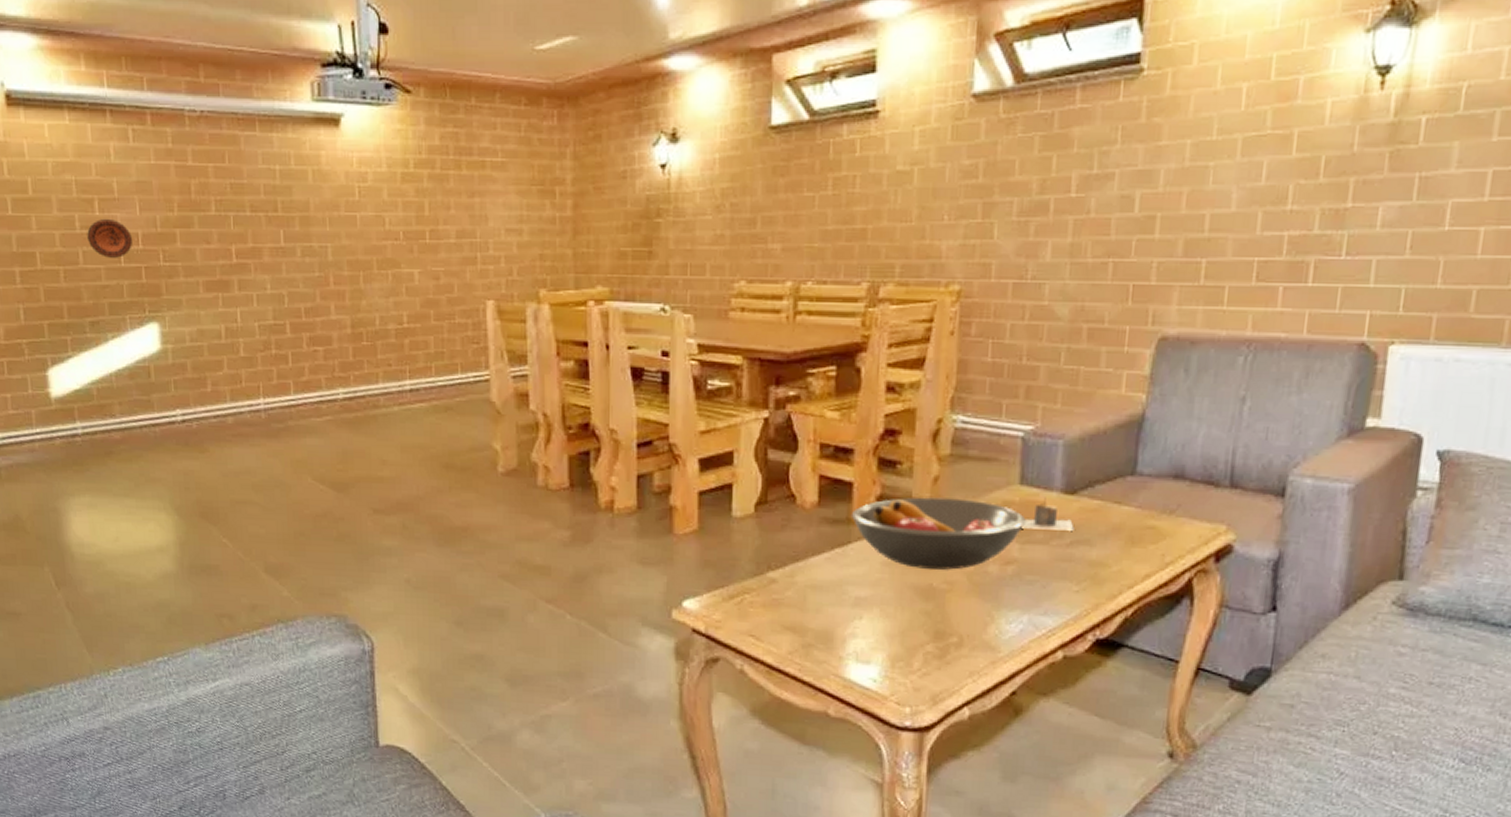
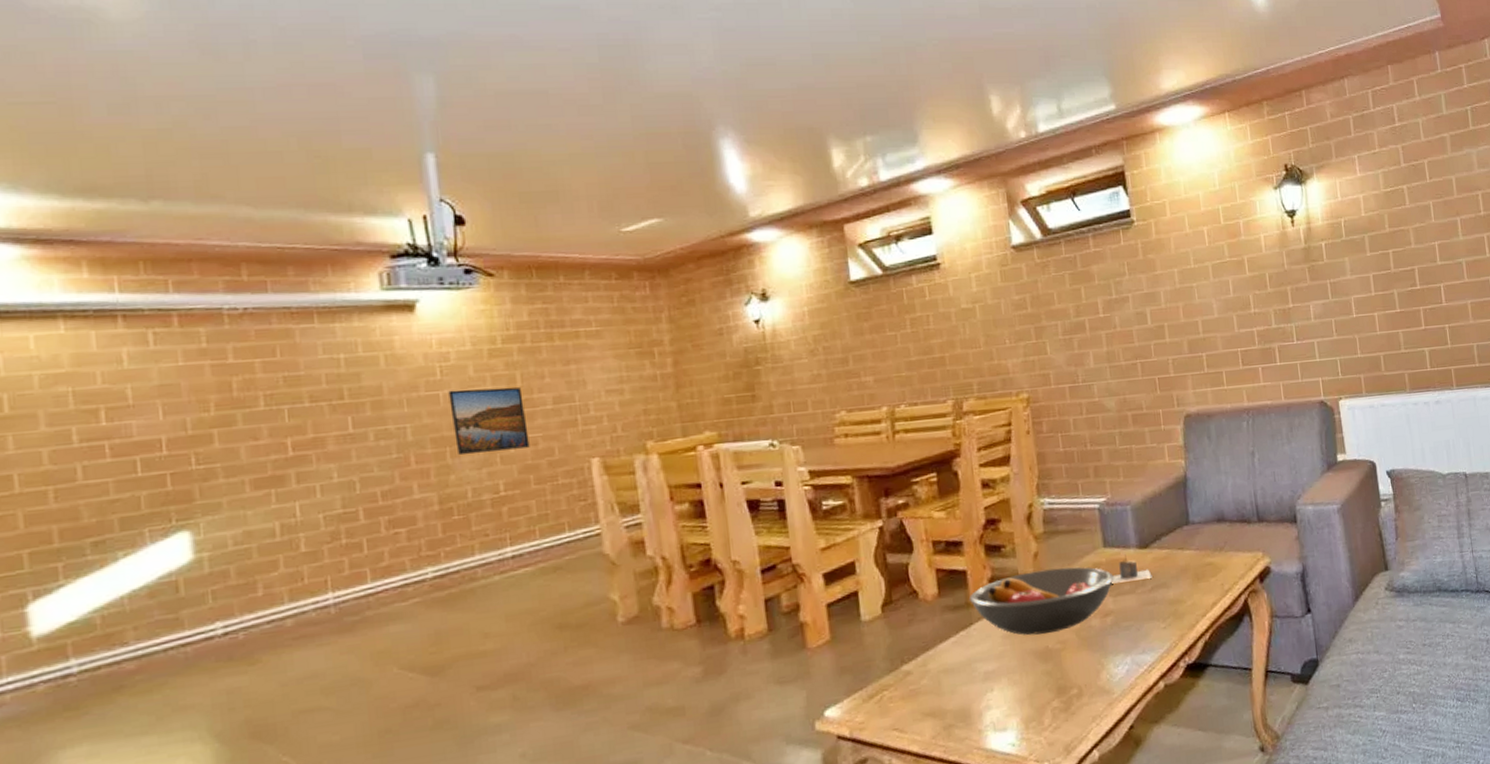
decorative plate: present [87,219,132,258] -> none [89,428,153,470]
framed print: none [365,213,432,281] -> present [448,387,530,454]

